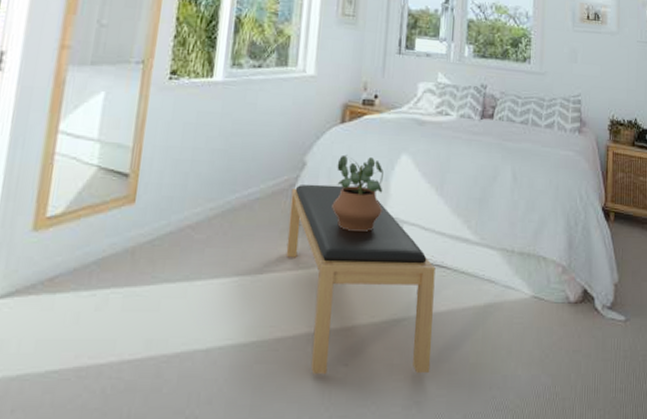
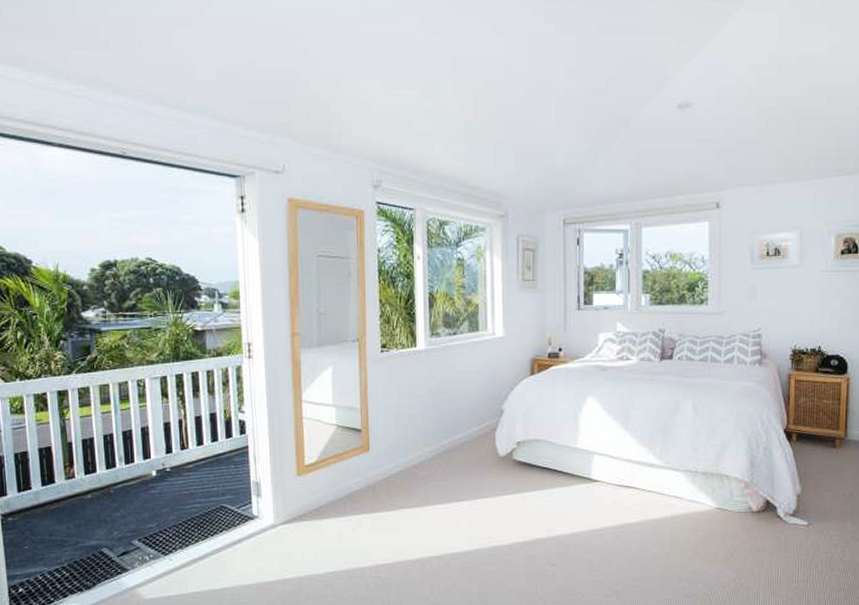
bench: present [286,184,436,374] -> none [494,427,626,572]
potted plant: present [332,154,383,233] -> none [530,401,575,464]

